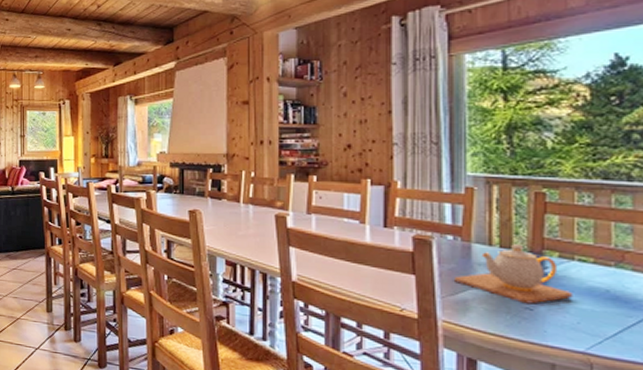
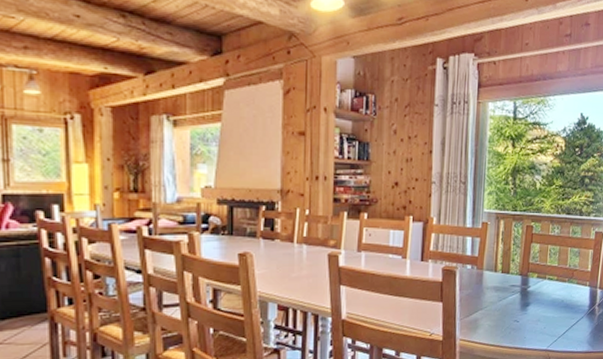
teapot: present [455,244,572,304] -> none [470,269,543,317]

